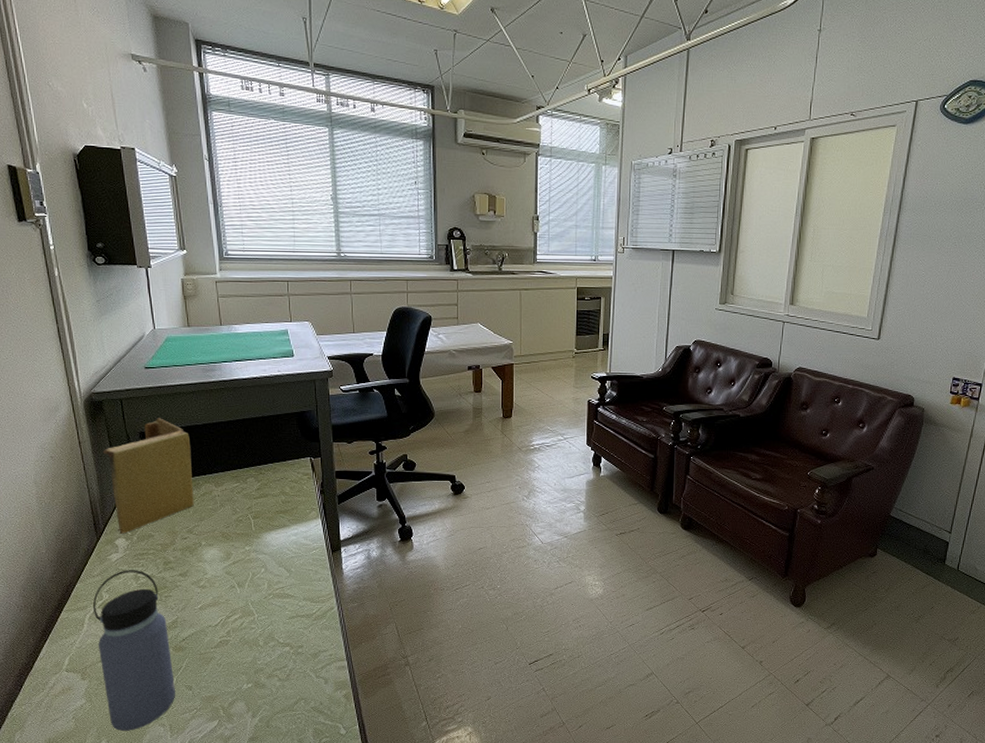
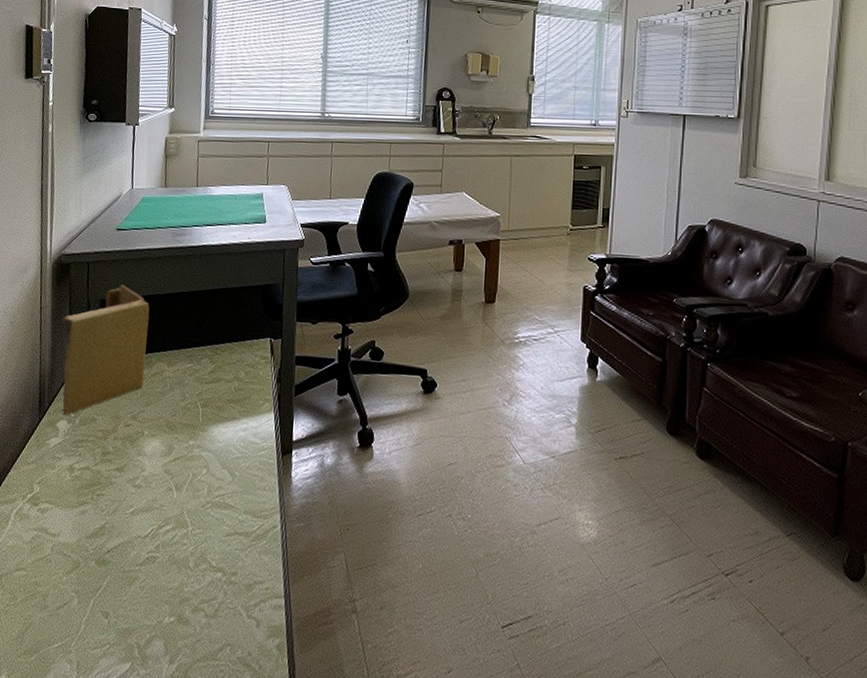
water bottle: present [92,570,175,731] -> none [15,458,94,665]

